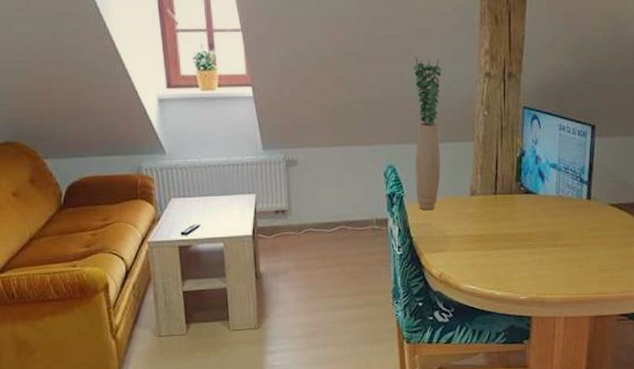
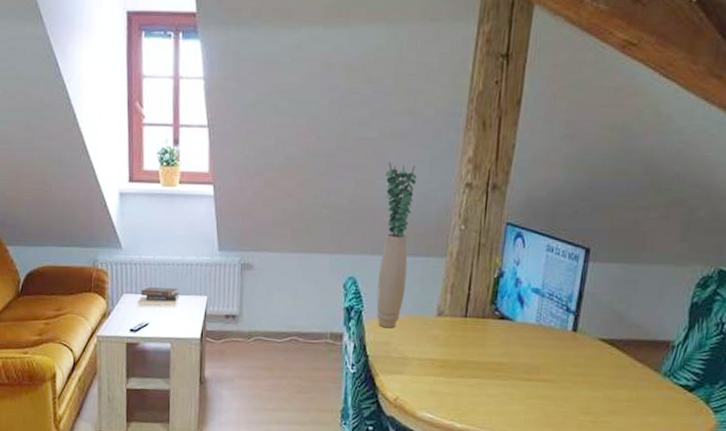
books: none [186,188,228,210] -> present [137,286,179,308]

